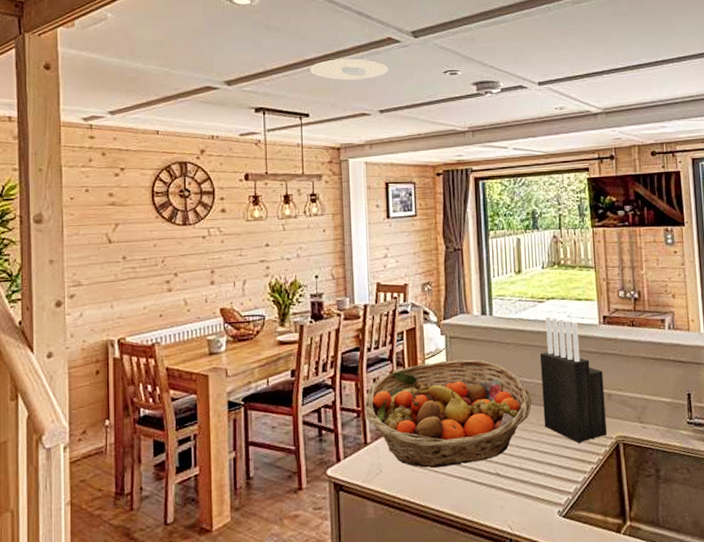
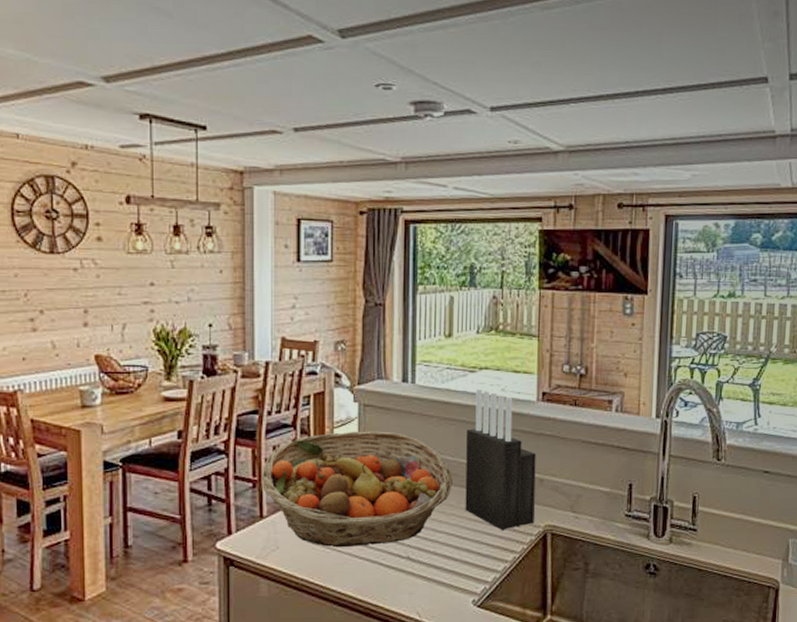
recessed light: present [310,58,389,81] -> none [209,58,308,88]

